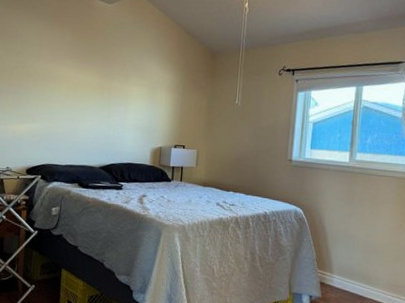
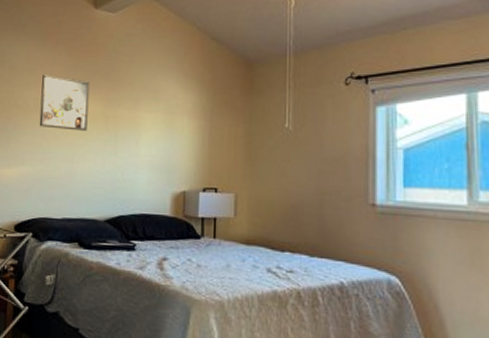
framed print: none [47,50,90,98] -> present [39,75,90,131]

